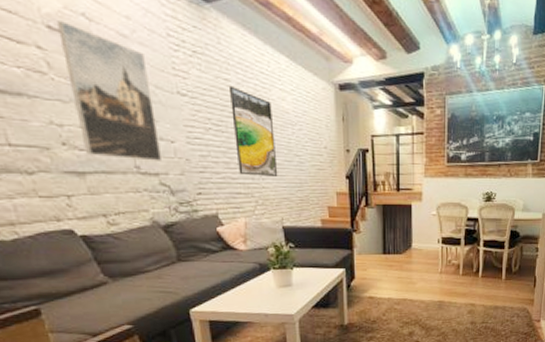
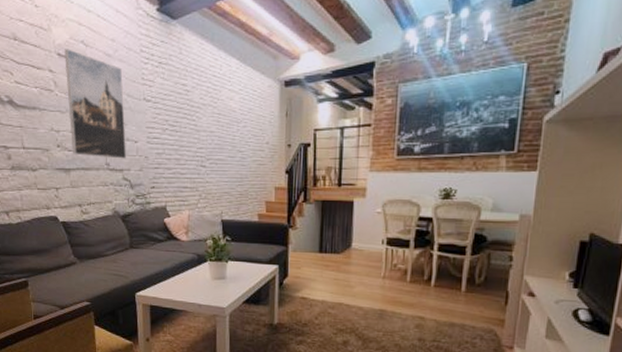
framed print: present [230,85,278,176] -> none [185,90,222,171]

